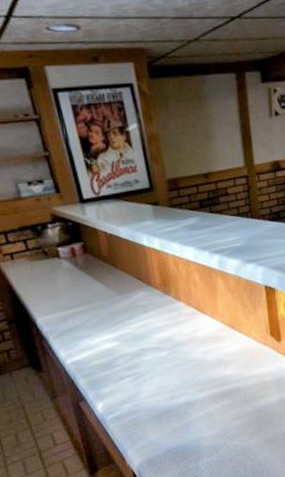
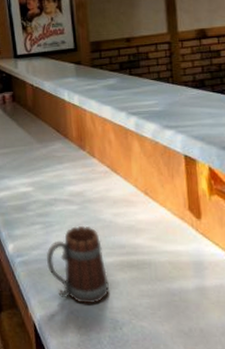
beer mug: none [139,368,204,442] -> present [46,225,109,305]

